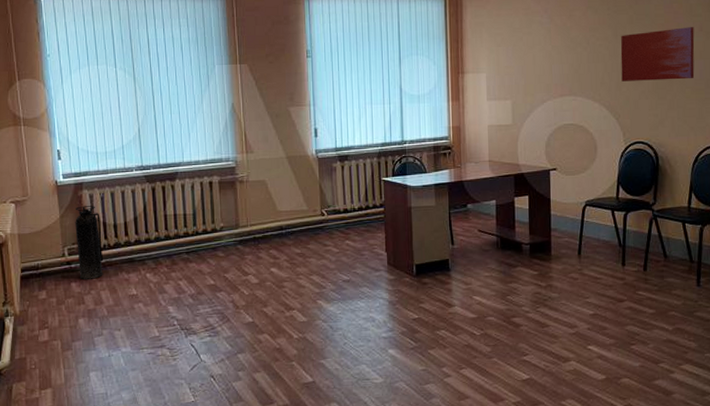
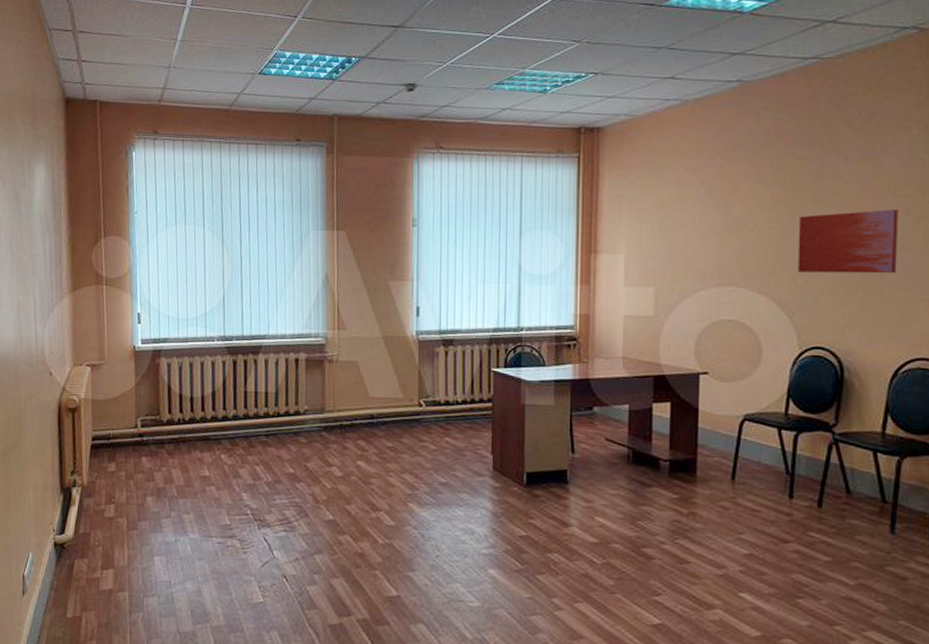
fire extinguisher: present [75,206,104,279] -> none [150,375,177,455]

